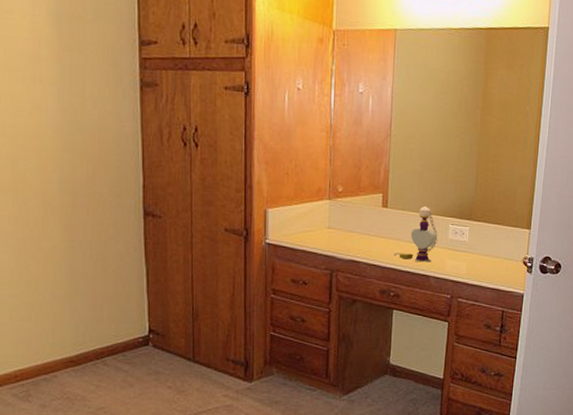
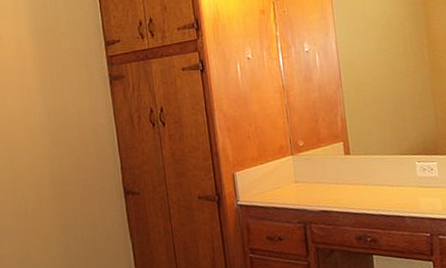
perfume bottle: present [393,205,438,263] -> none [364,147,407,204]

